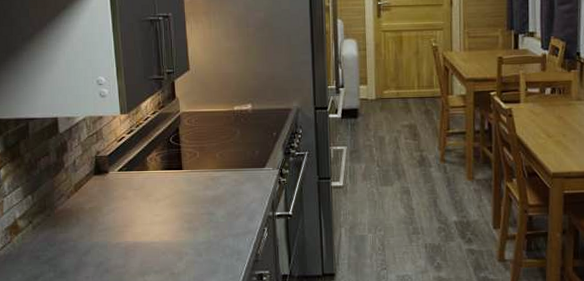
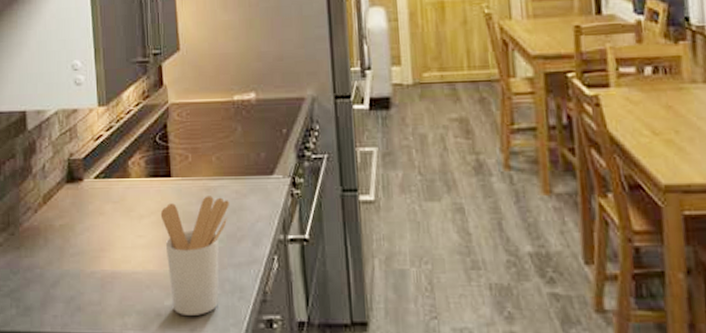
utensil holder: none [173,184,231,273] -> present [160,196,230,315]

